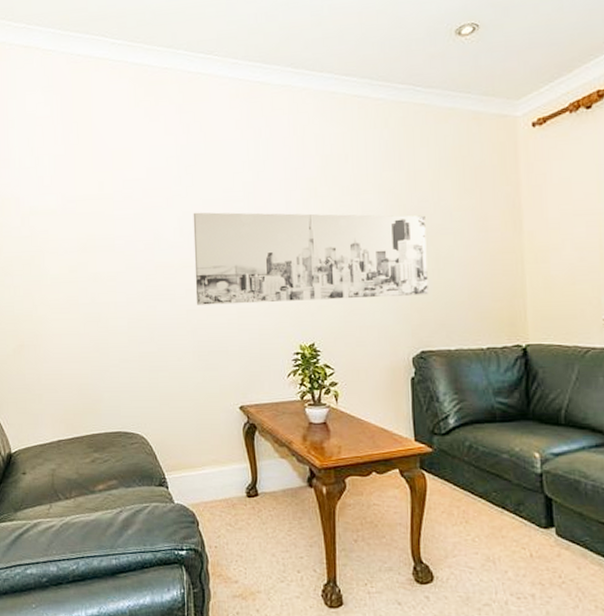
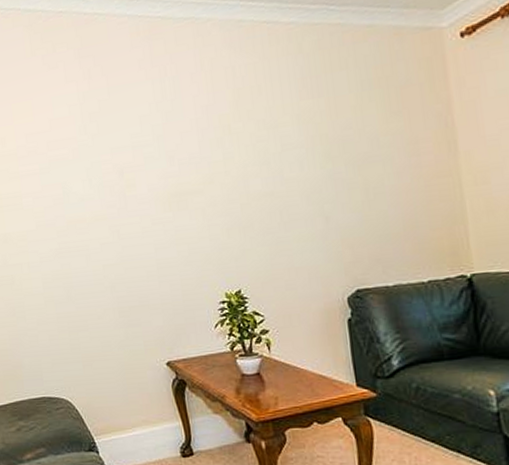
wall art: present [193,212,428,305] -> none [101,143,360,259]

